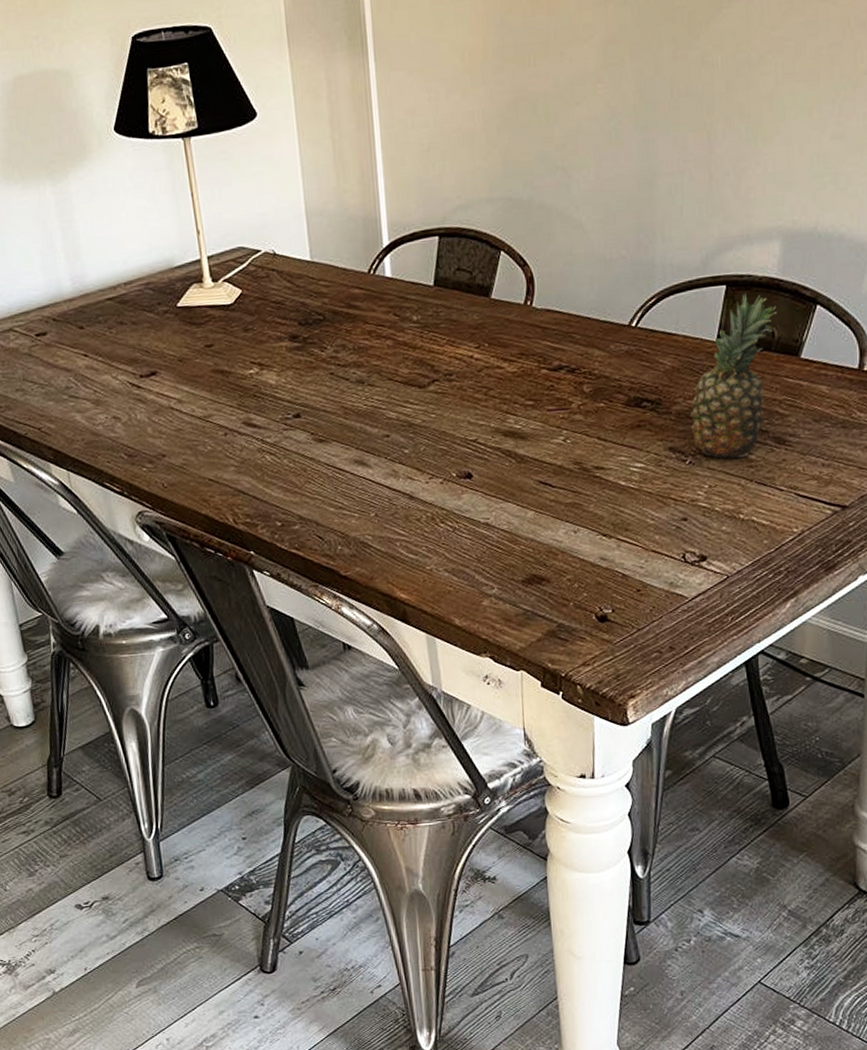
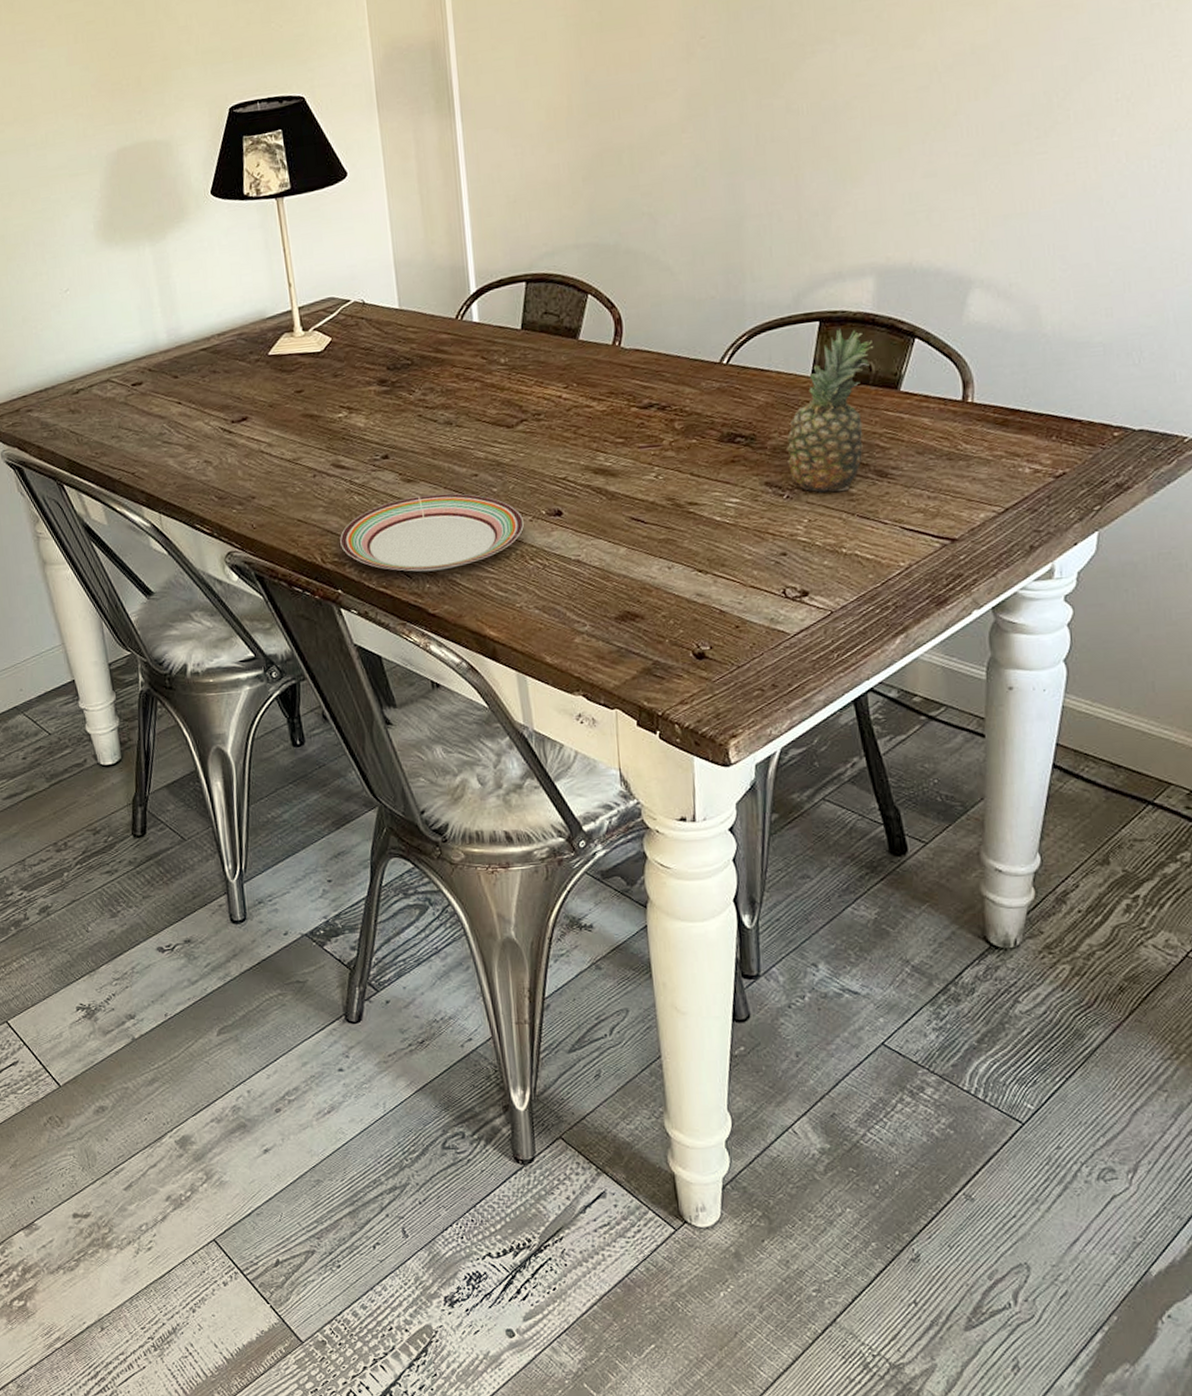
plate: none [252,454,435,534] -> present [340,493,524,572]

